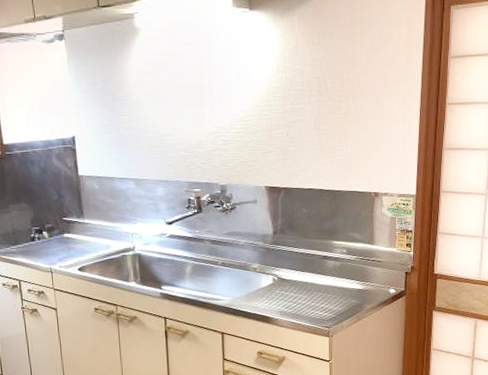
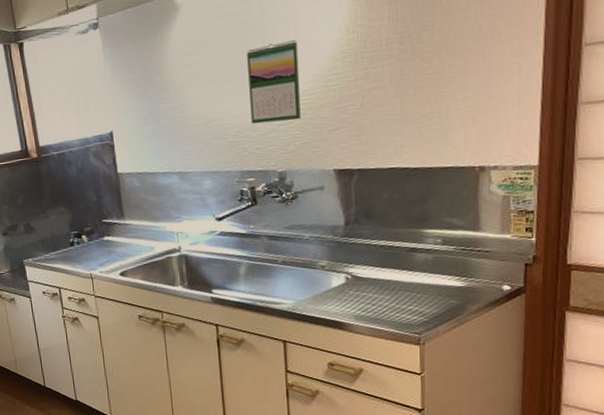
calendar: none [196,73,240,142] -> present [247,40,301,125]

